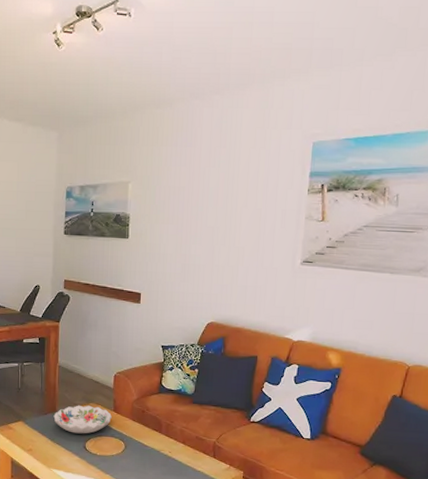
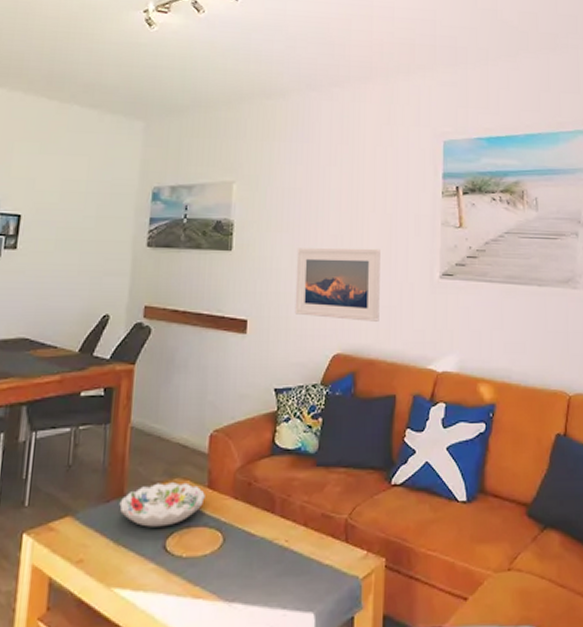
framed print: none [178,237,250,298] -> present [294,247,380,322]

